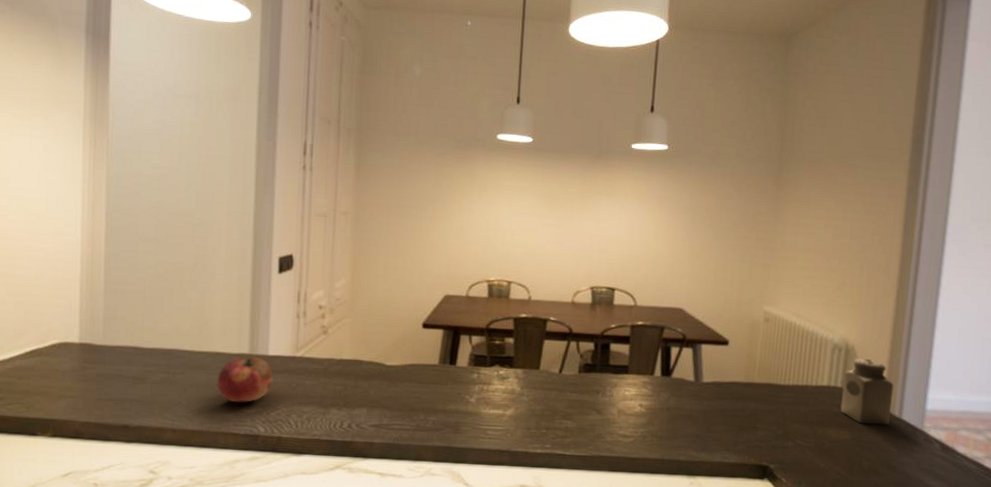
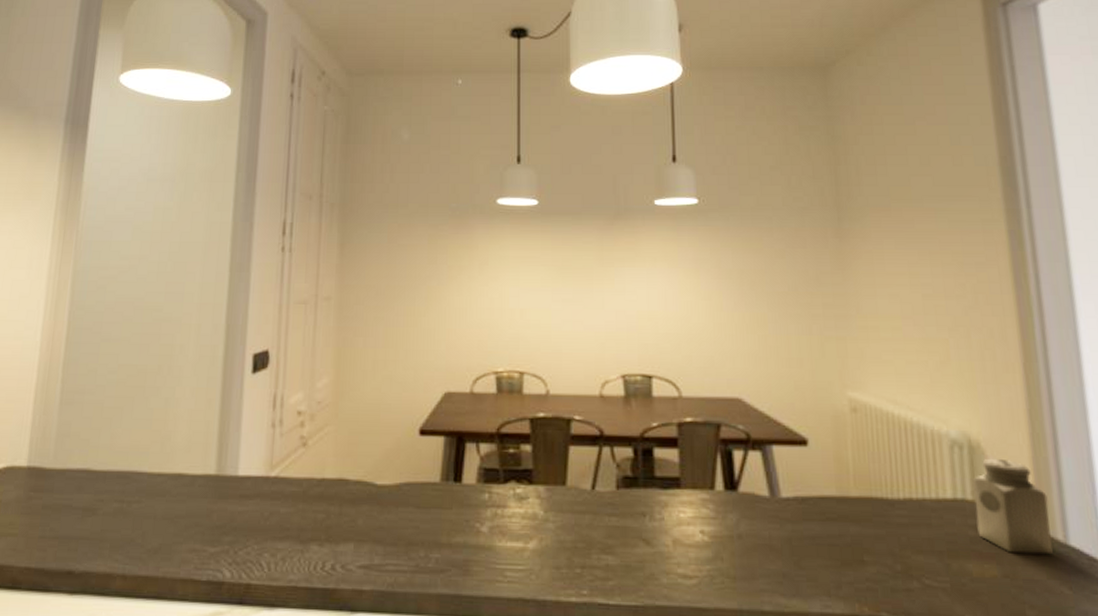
fruit: present [217,356,273,403] -> none [177,478,243,539]

